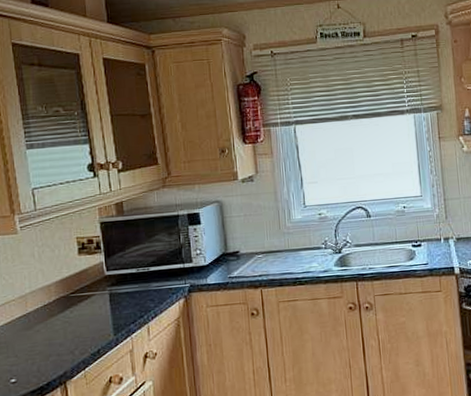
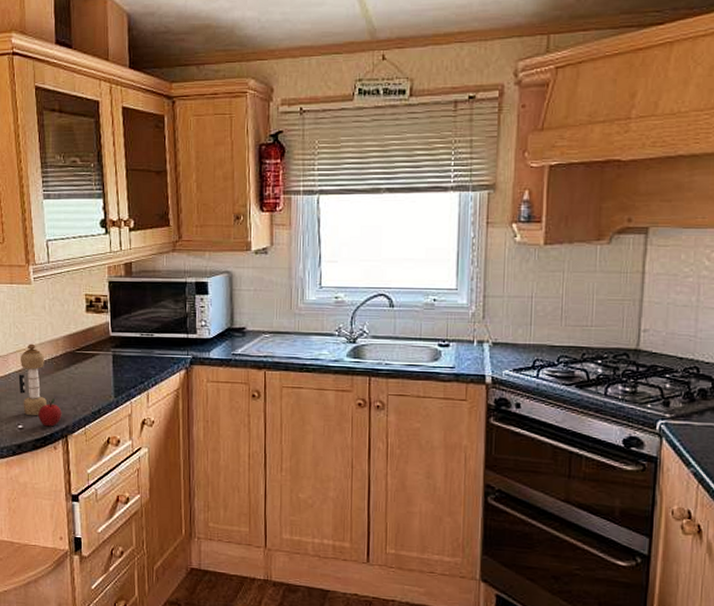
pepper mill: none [8,293,41,367] -> present [18,343,47,415]
apple: none [32,345,59,376] -> present [38,397,62,427]

